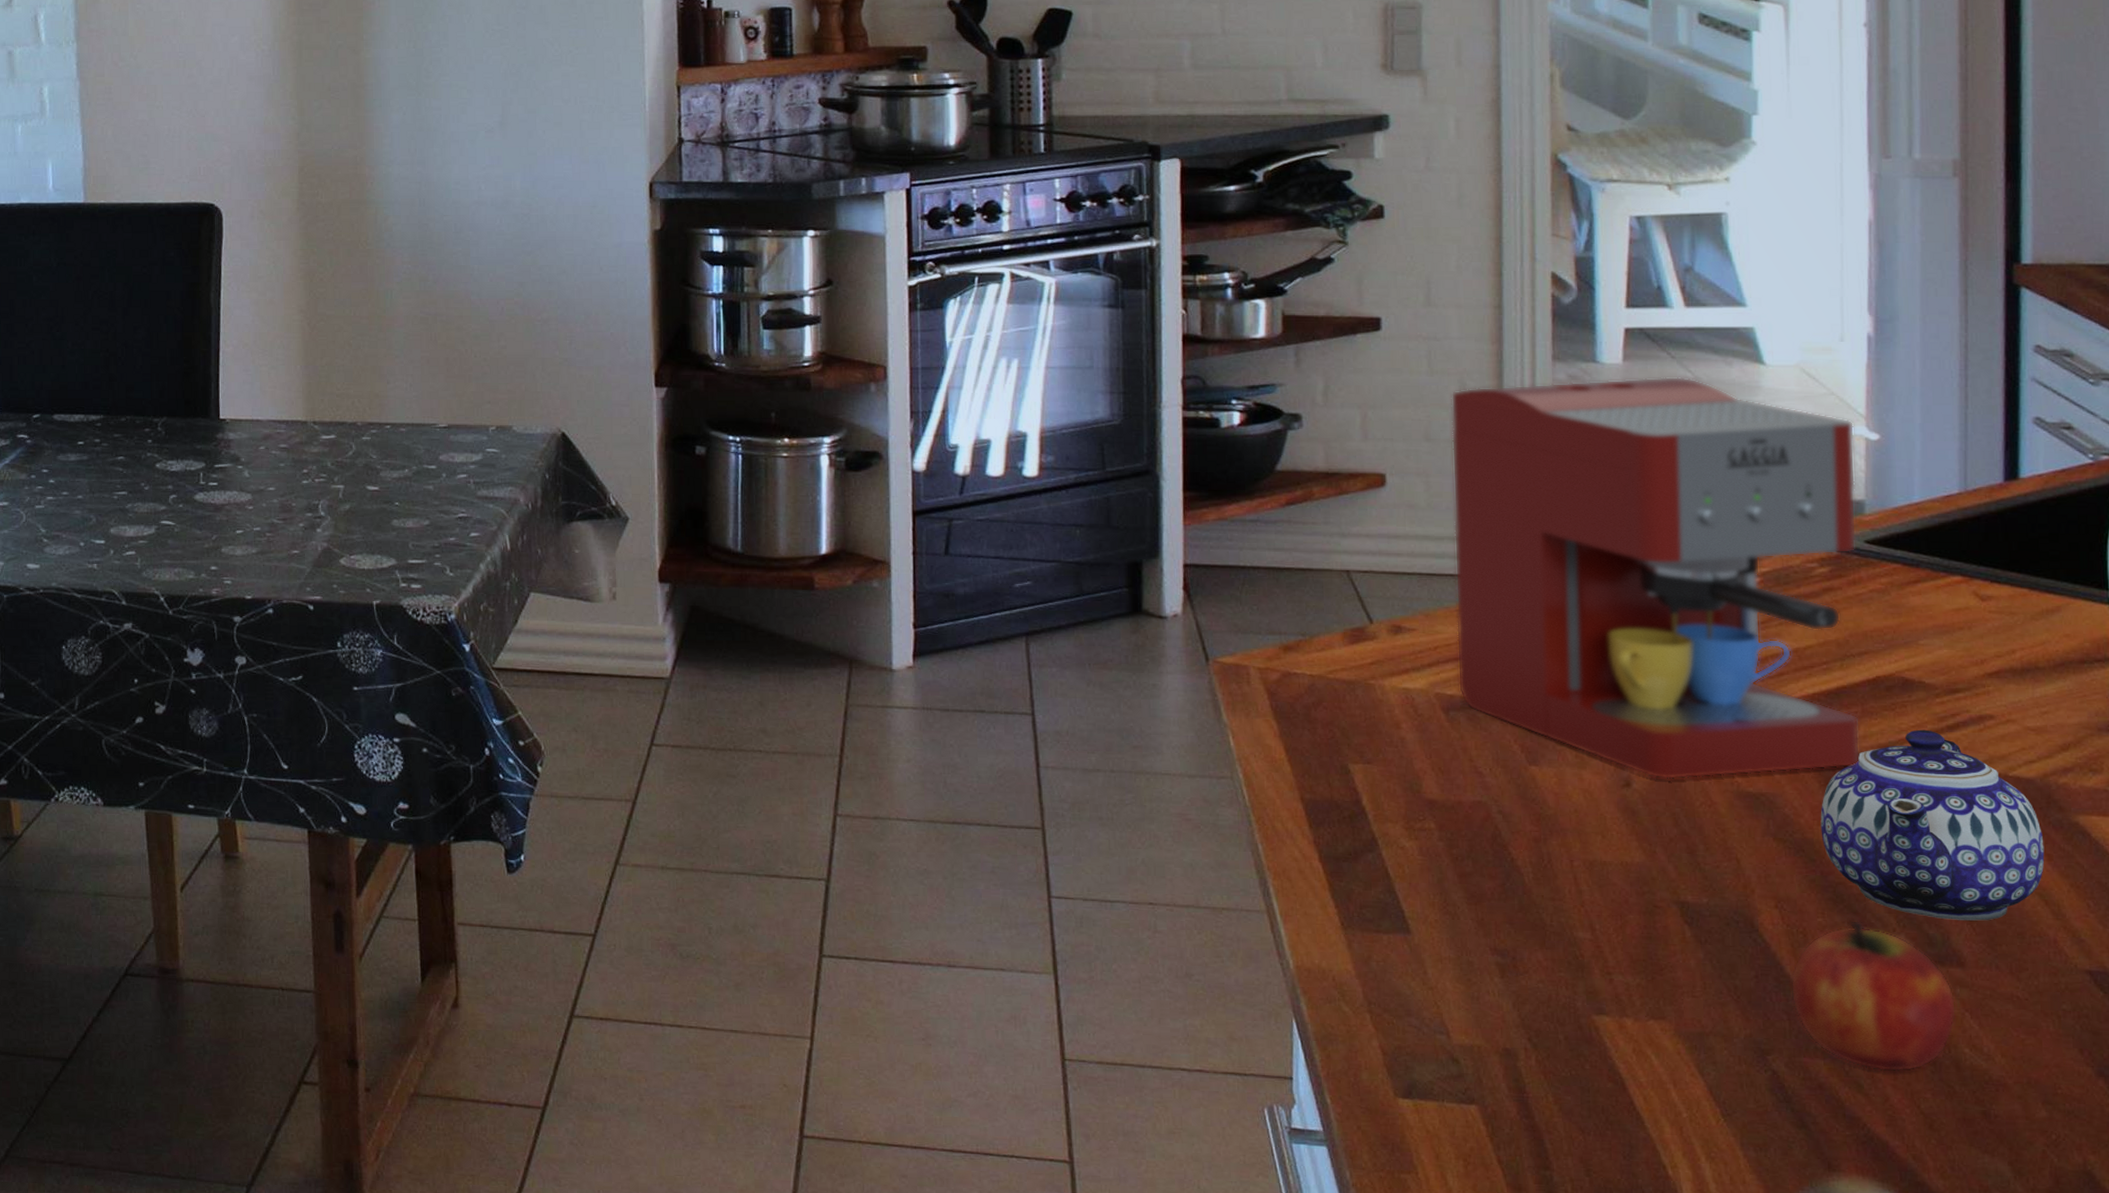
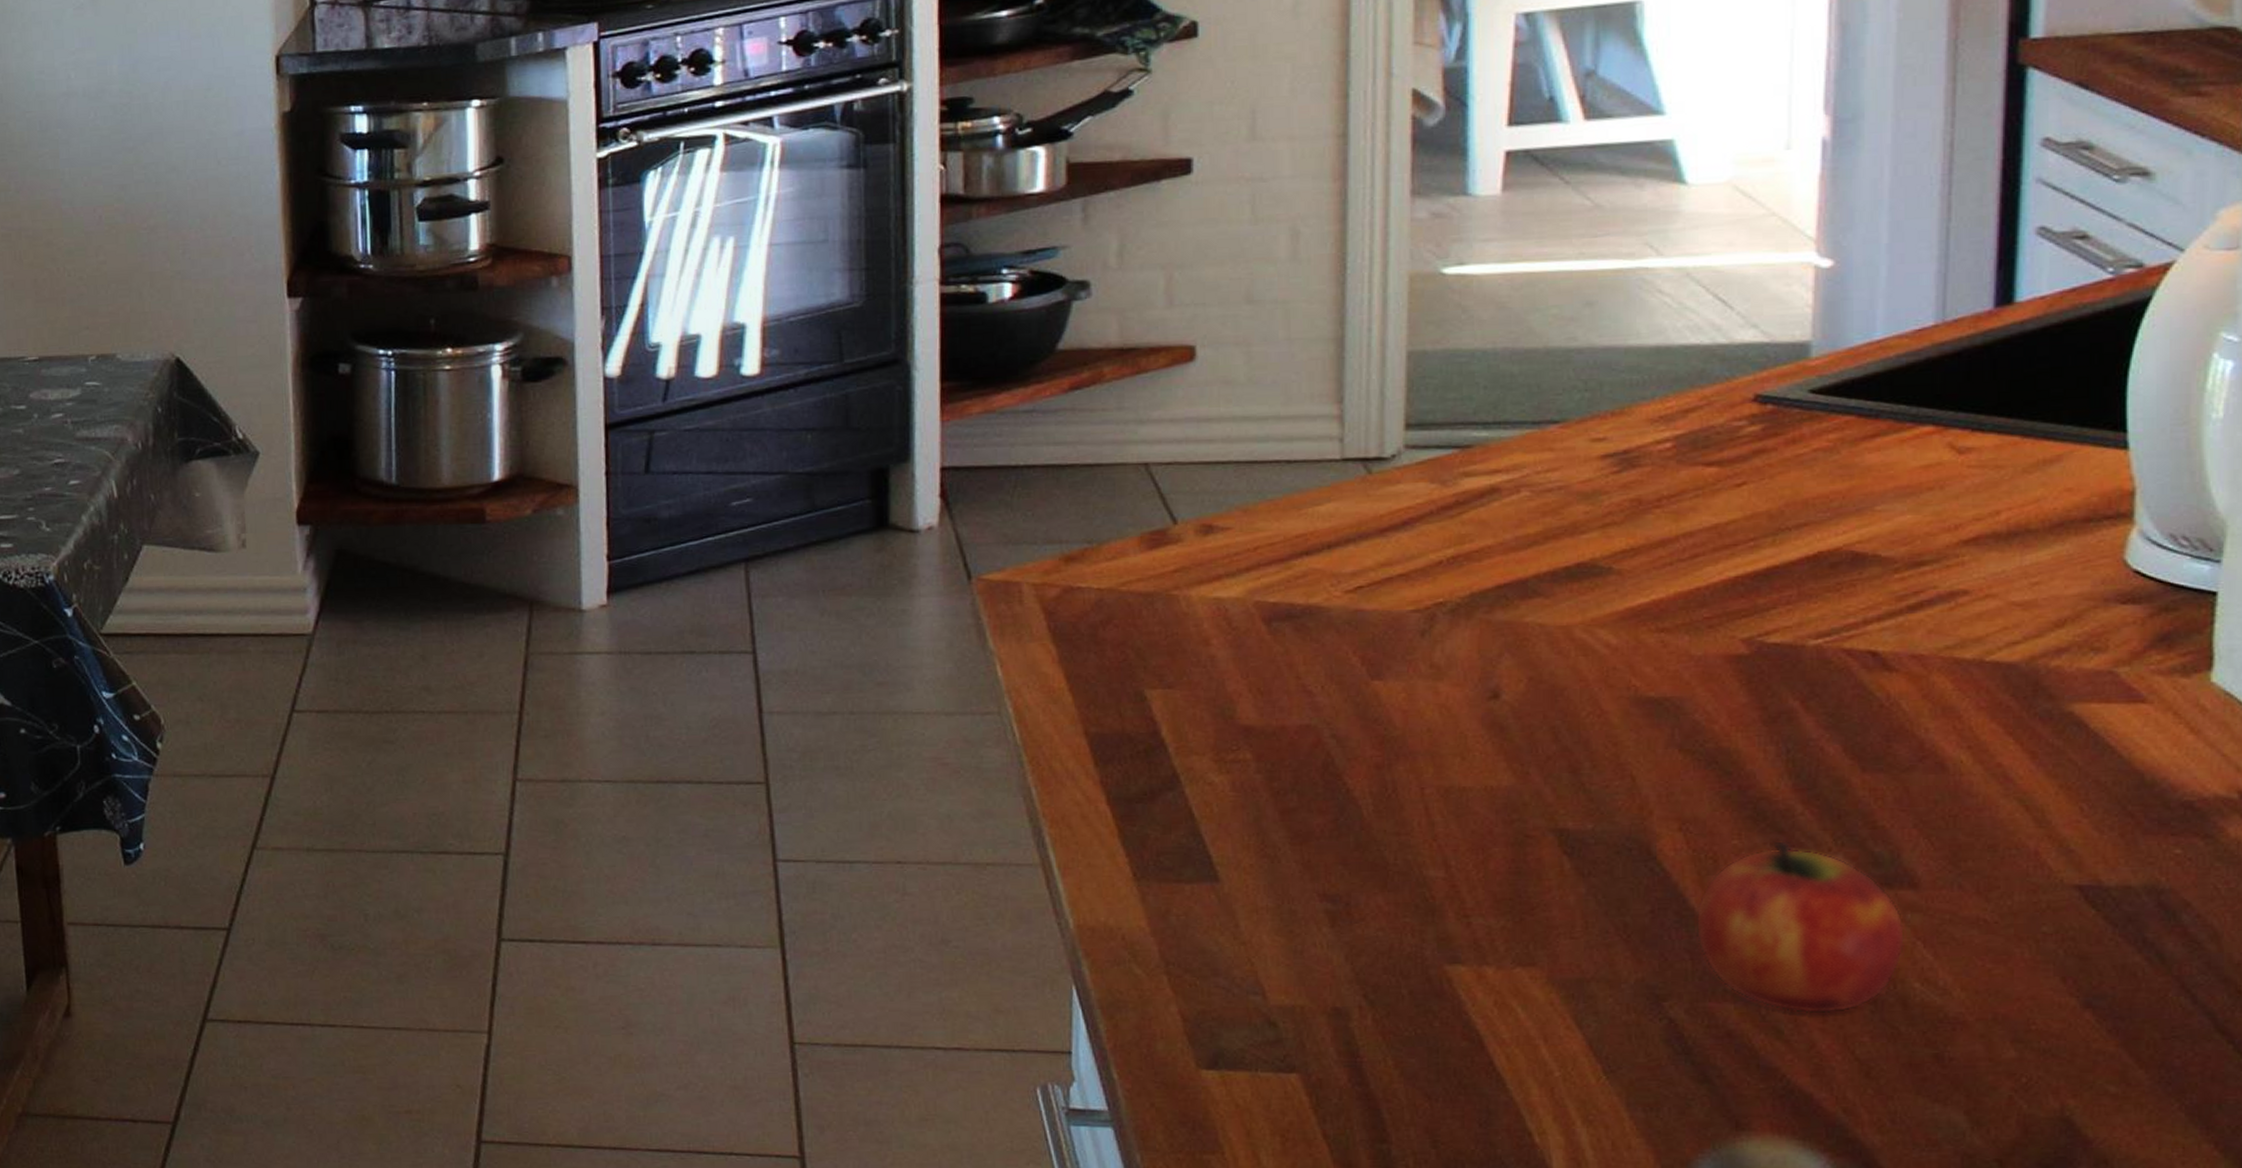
coffee maker: present [1451,376,1860,780] -> none [1279,205,1801,688]
teapot: present [1820,729,2045,921] -> none [1740,612,2027,834]

